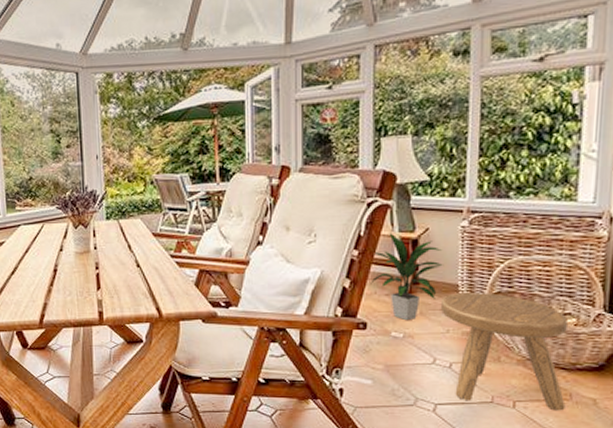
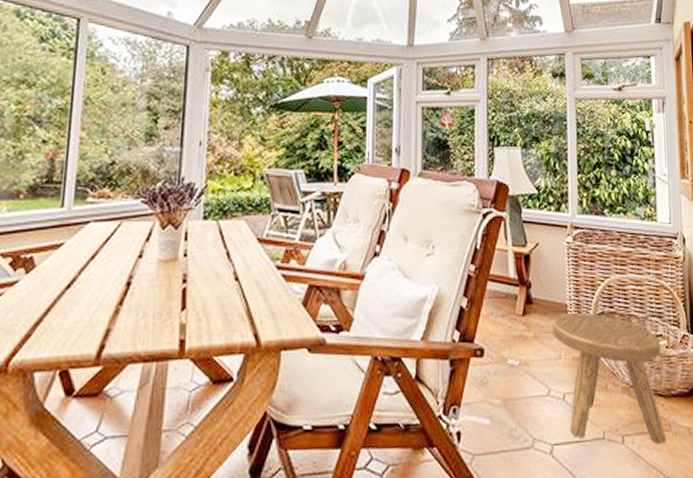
indoor plant: present [370,231,443,321] -> none [487,245,553,346]

